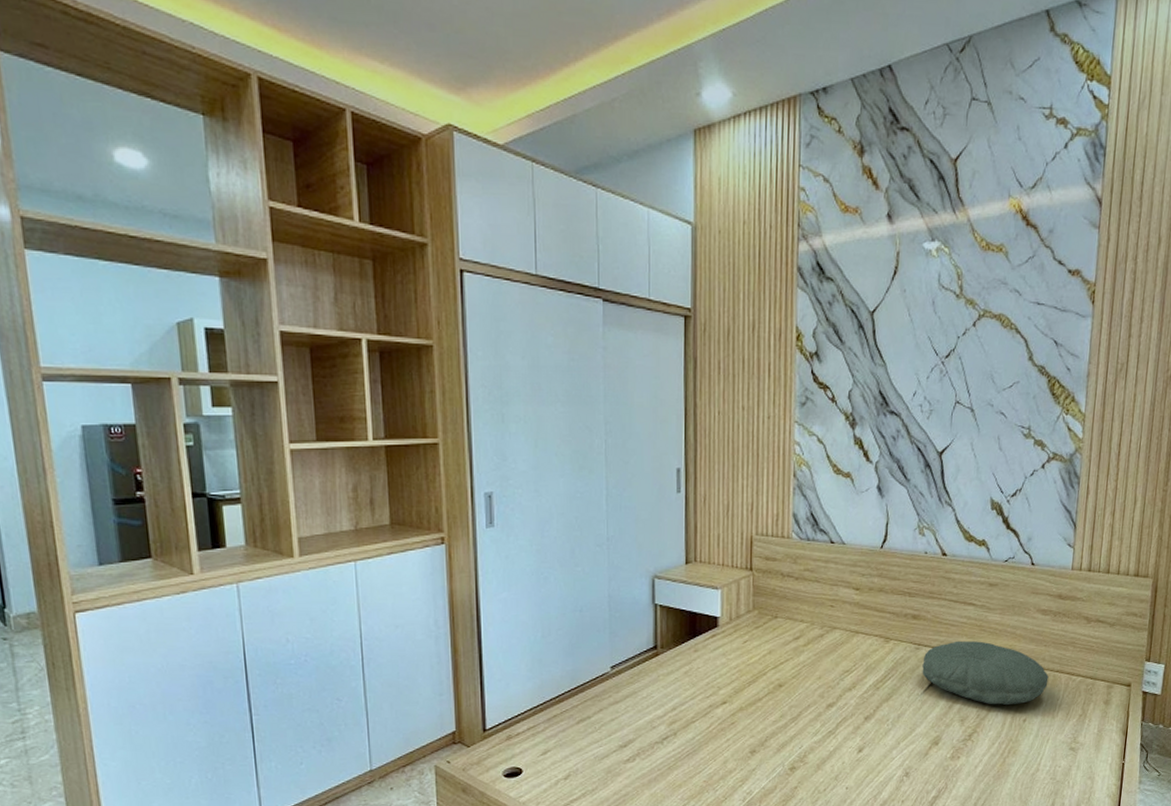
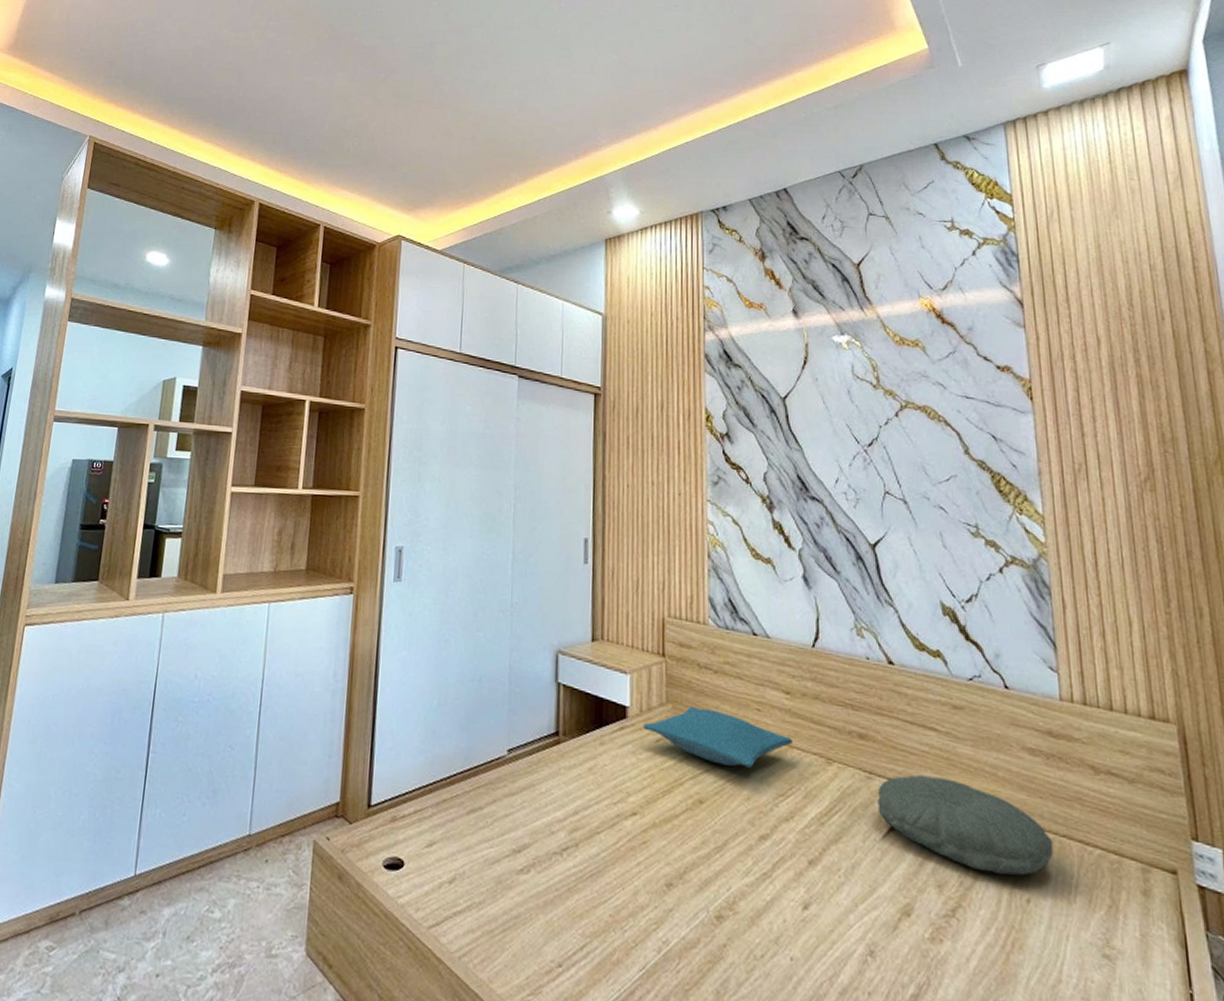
pillow: none [732,609,858,654] -> present [643,706,792,768]

